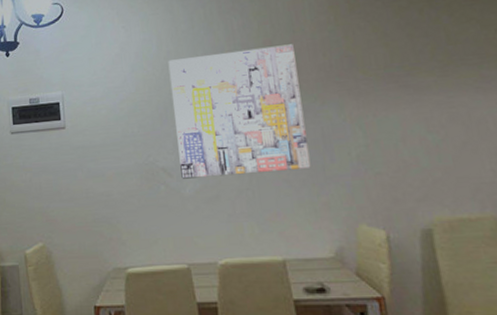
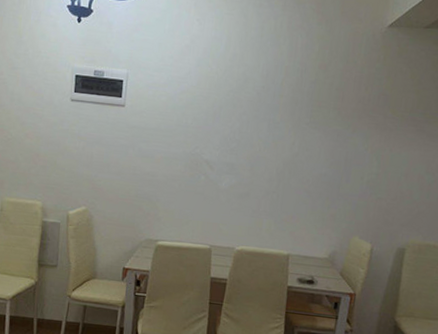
wall art: present [168,44,311,179] -> none [221,63,344,184]

